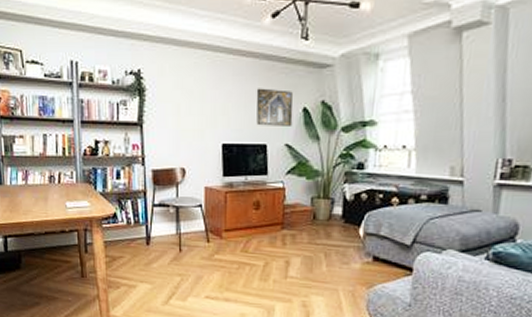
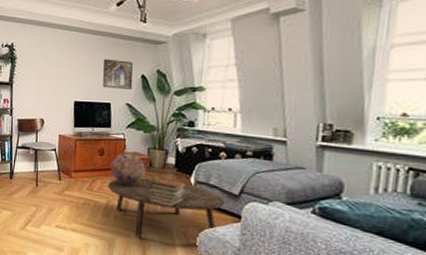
coffee table: none [265,233,396,302] -> present [108,178,225,238]
decorative globe: none [268,204,309,243] -> present [110,152,146,185]
book stack: none [312,232,354,264] -> present [148,178,186,207]

